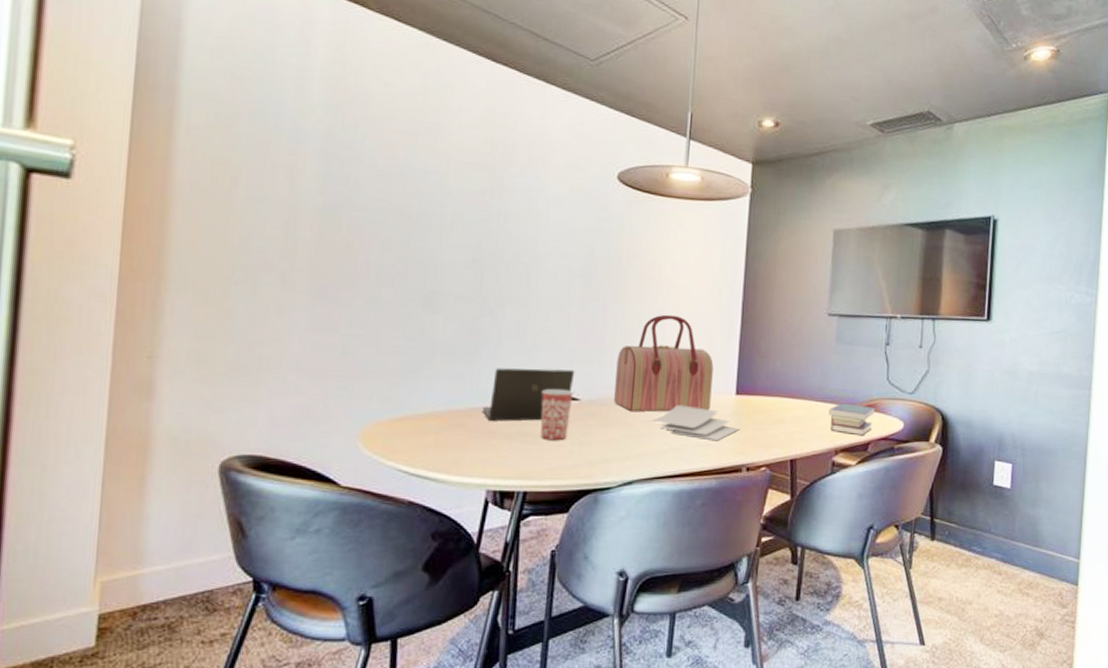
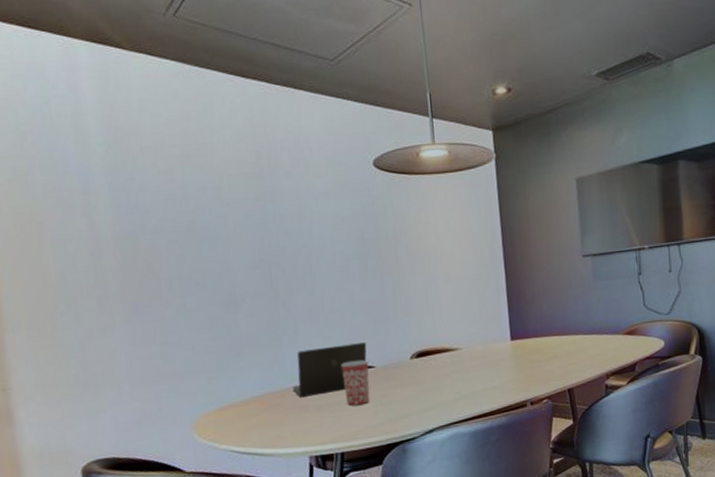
handbag: present [614,314,714,412] -> none [401,279,491,370]
papers: present [650,406,741,441] -> none [439,357,520,384]
books: present [829,402,875,436] -> none [596,331,637,359]

